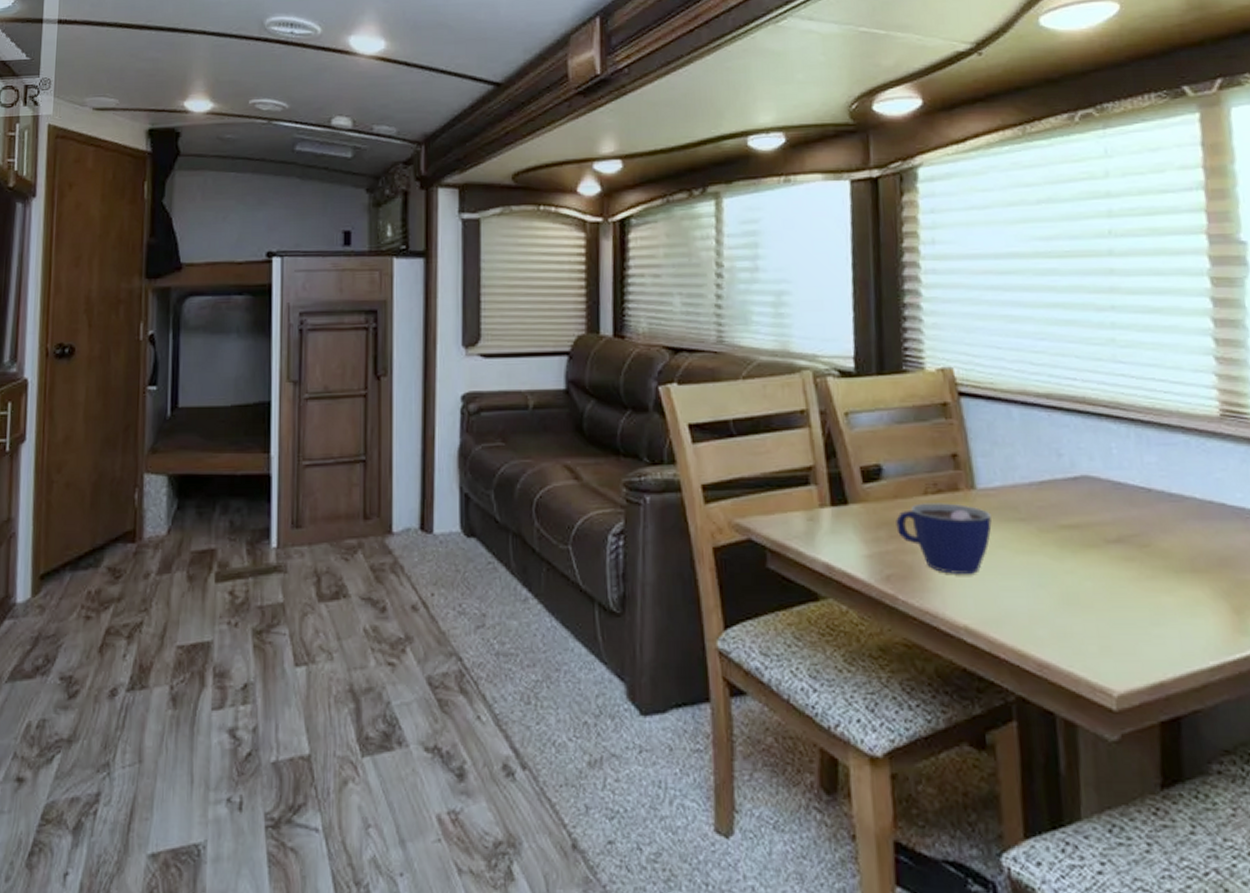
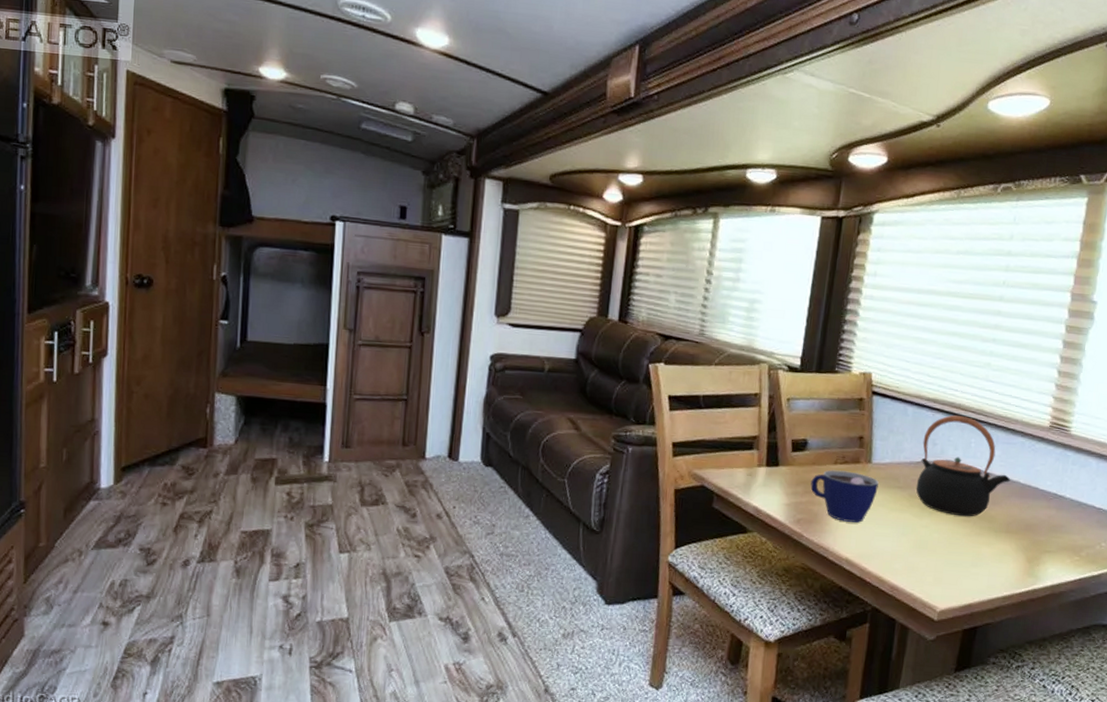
teapot: none [1041,412,1181,554] -> present [916,415,1011,517]

